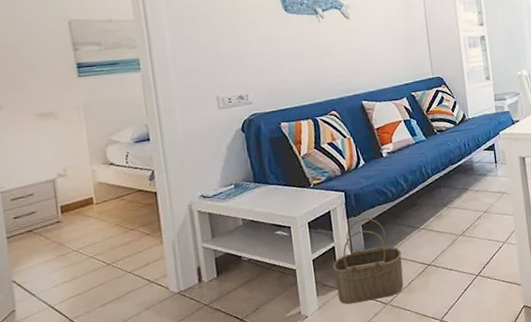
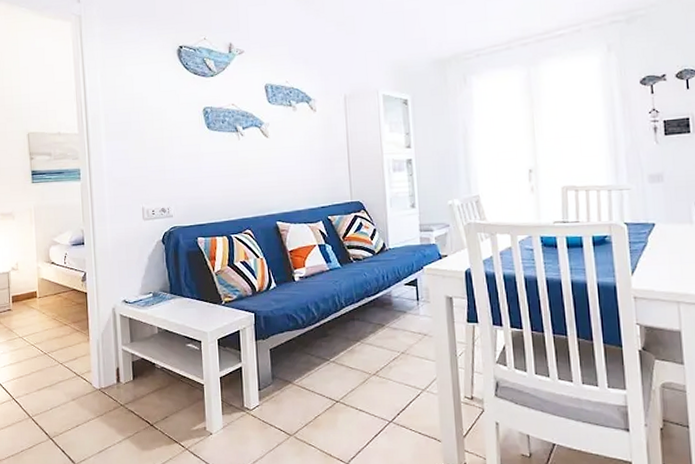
wicker basket: present [332,218,404,304] -> none [239,342,310,429]

